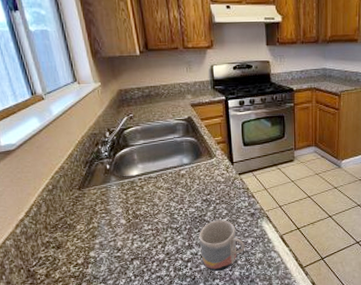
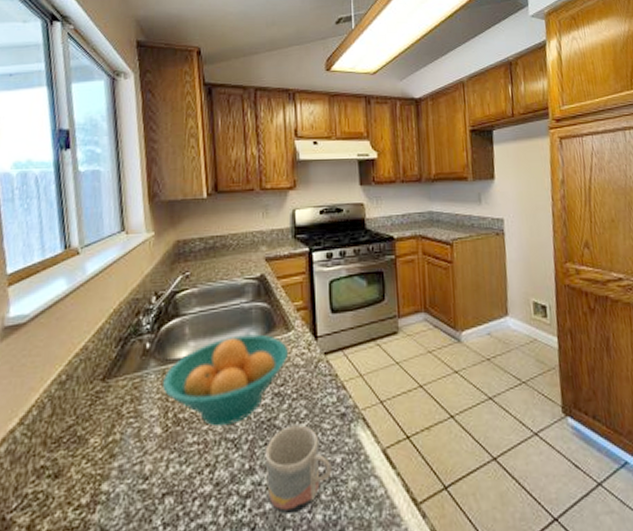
fruit bowl: none [122,160,213,220] -> present [163,334,289,427]

